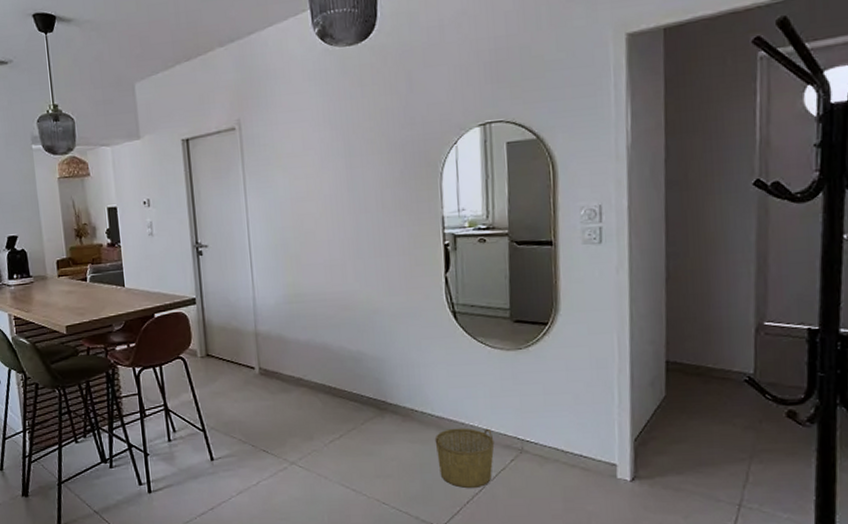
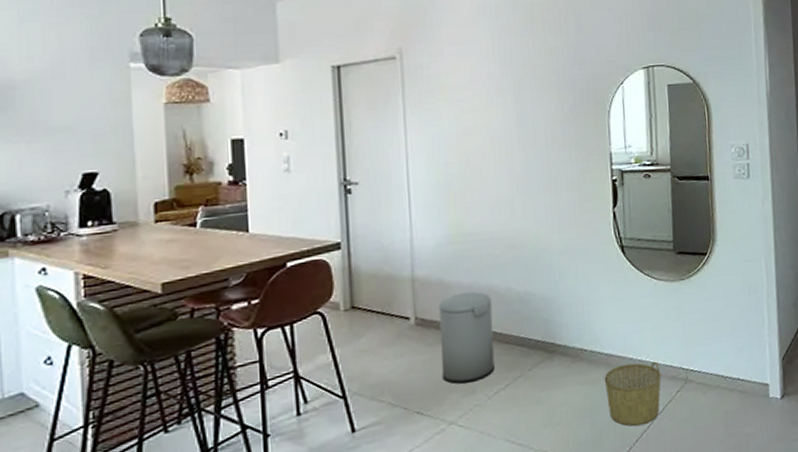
pedal bin: none [279,347,330,430] -> present [439,291,495,385]

